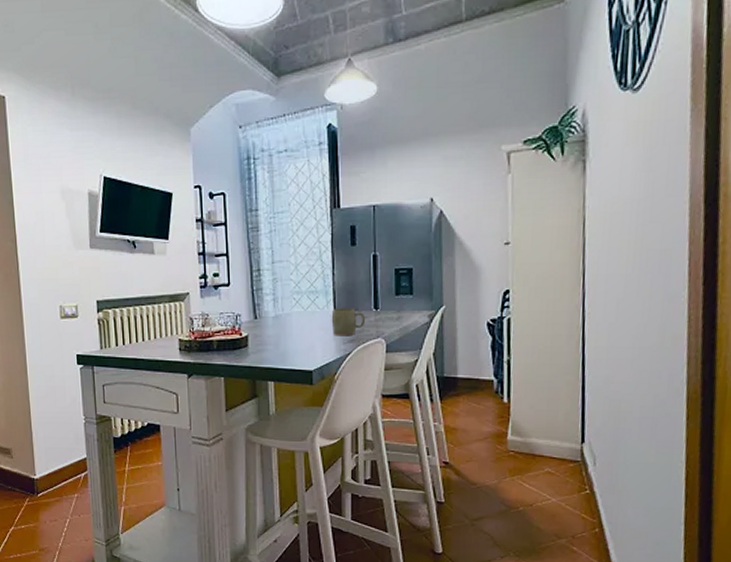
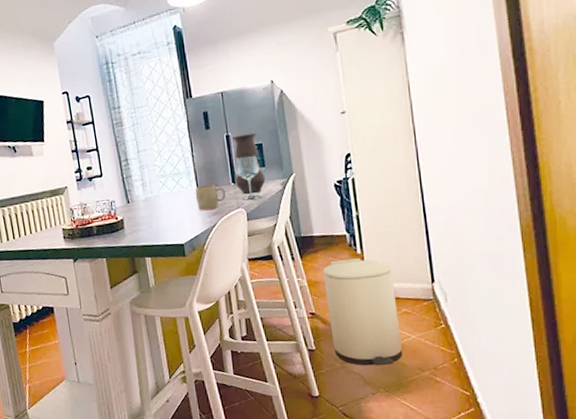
vase: none [378,256,412,322] -> present [231,133,266,194]
wine glass: none [379,280,408,329] -> present [235,155,261,200]
pedal bin: none [463,407,541,527] -> present [323,258,403,366]

